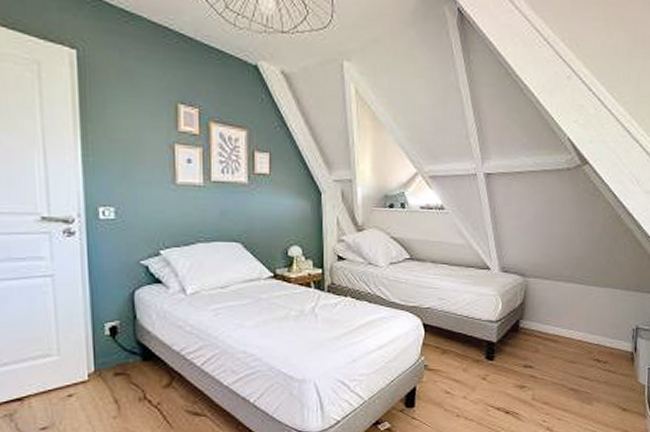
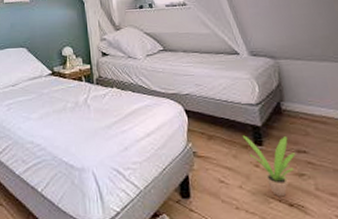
potted plant: none [476,350,521,406] -> present [242,135,295,197]

